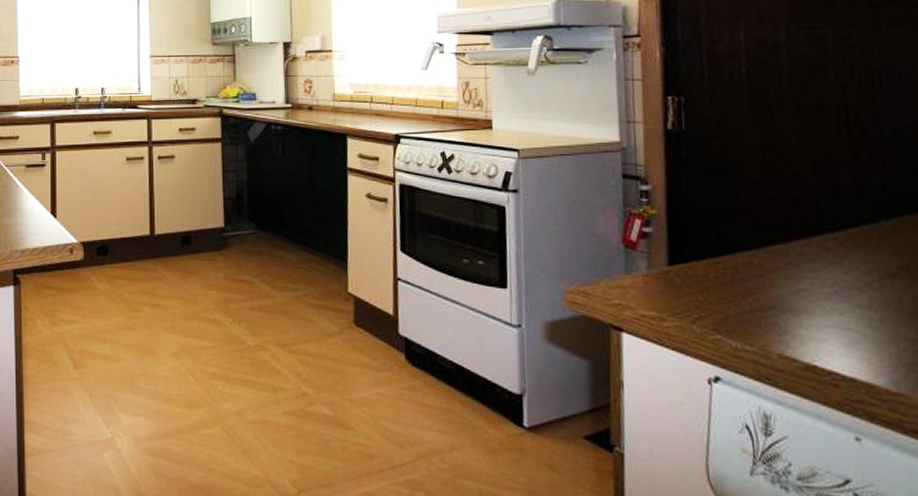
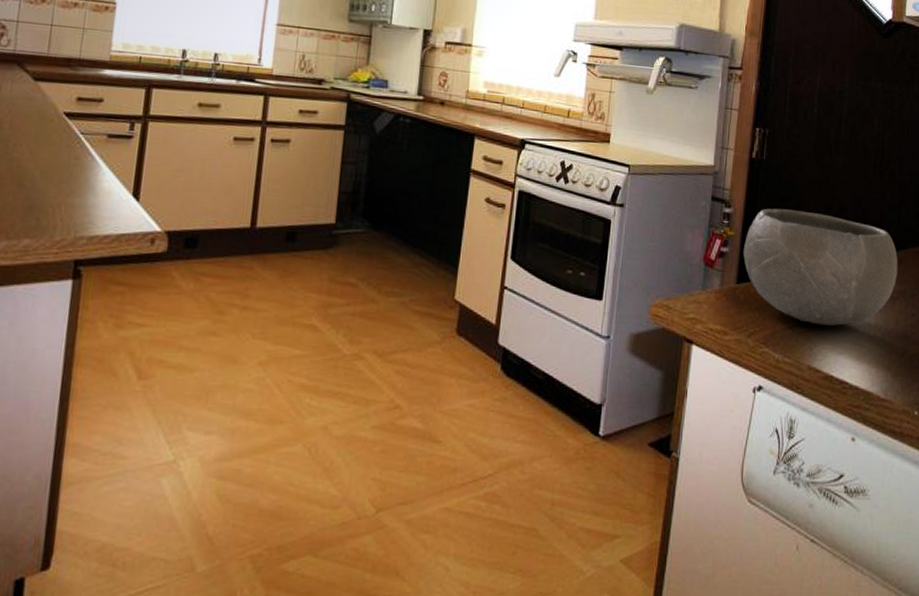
ceramic bowl: none [672,182,893,309] -> present [744,208,898,326]

